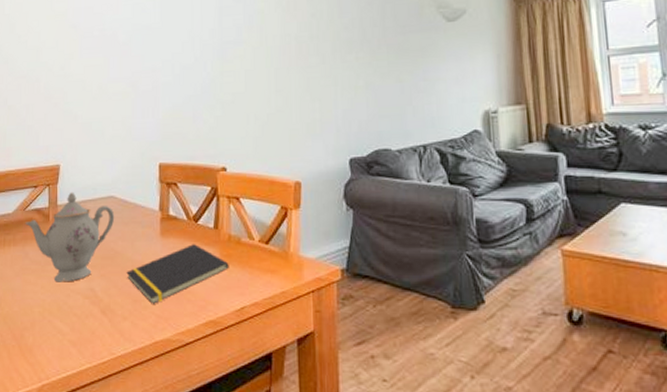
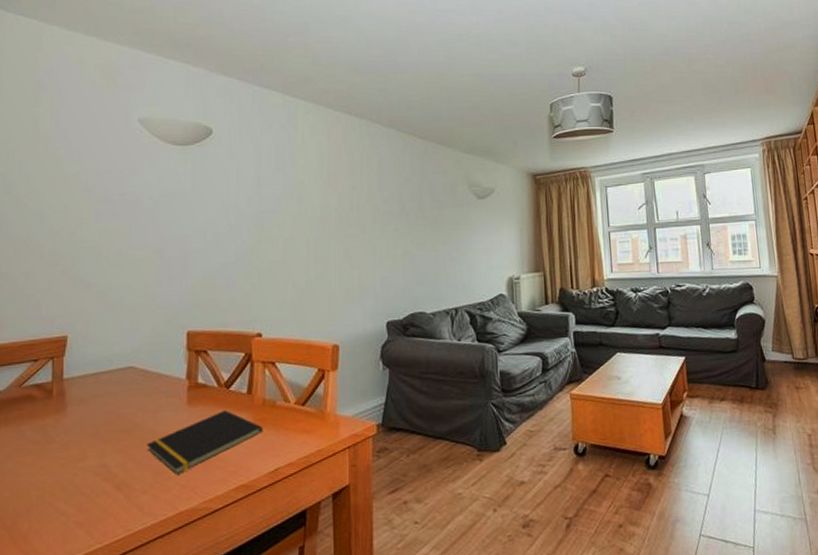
teapot: present [24,192,115,282] -> none [20,364,134,462]

